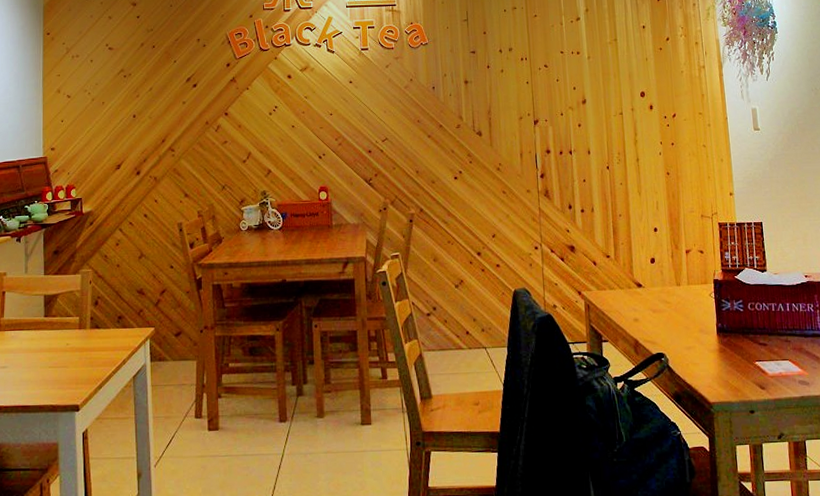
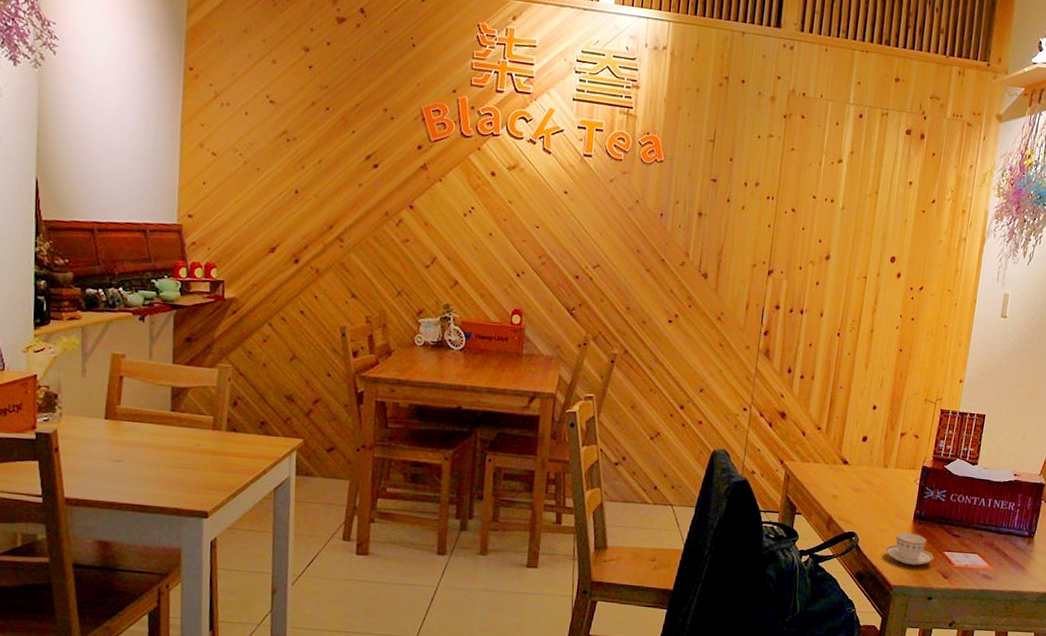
teacup: none [695,347,746,380] -> present [884,532,934,565]

